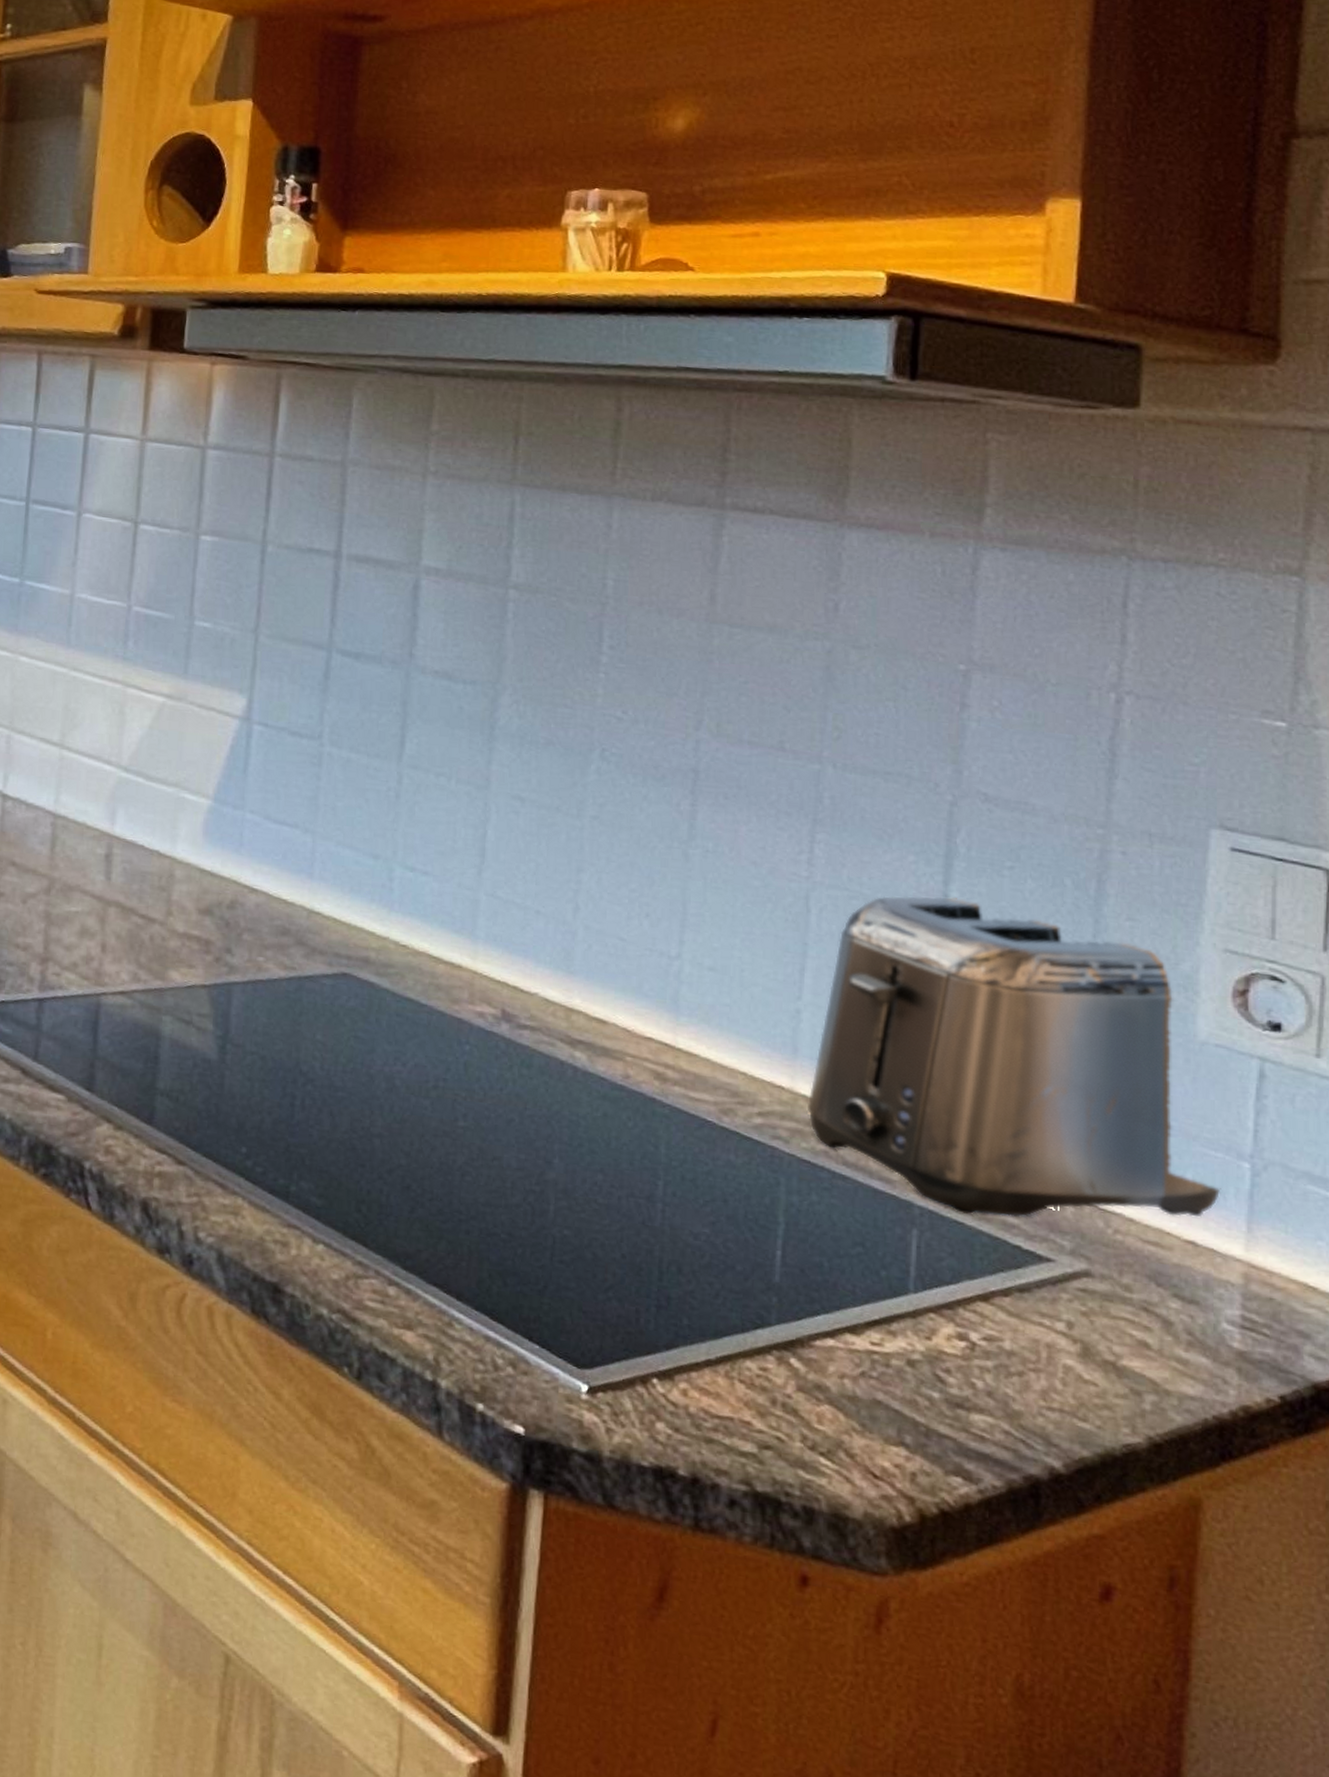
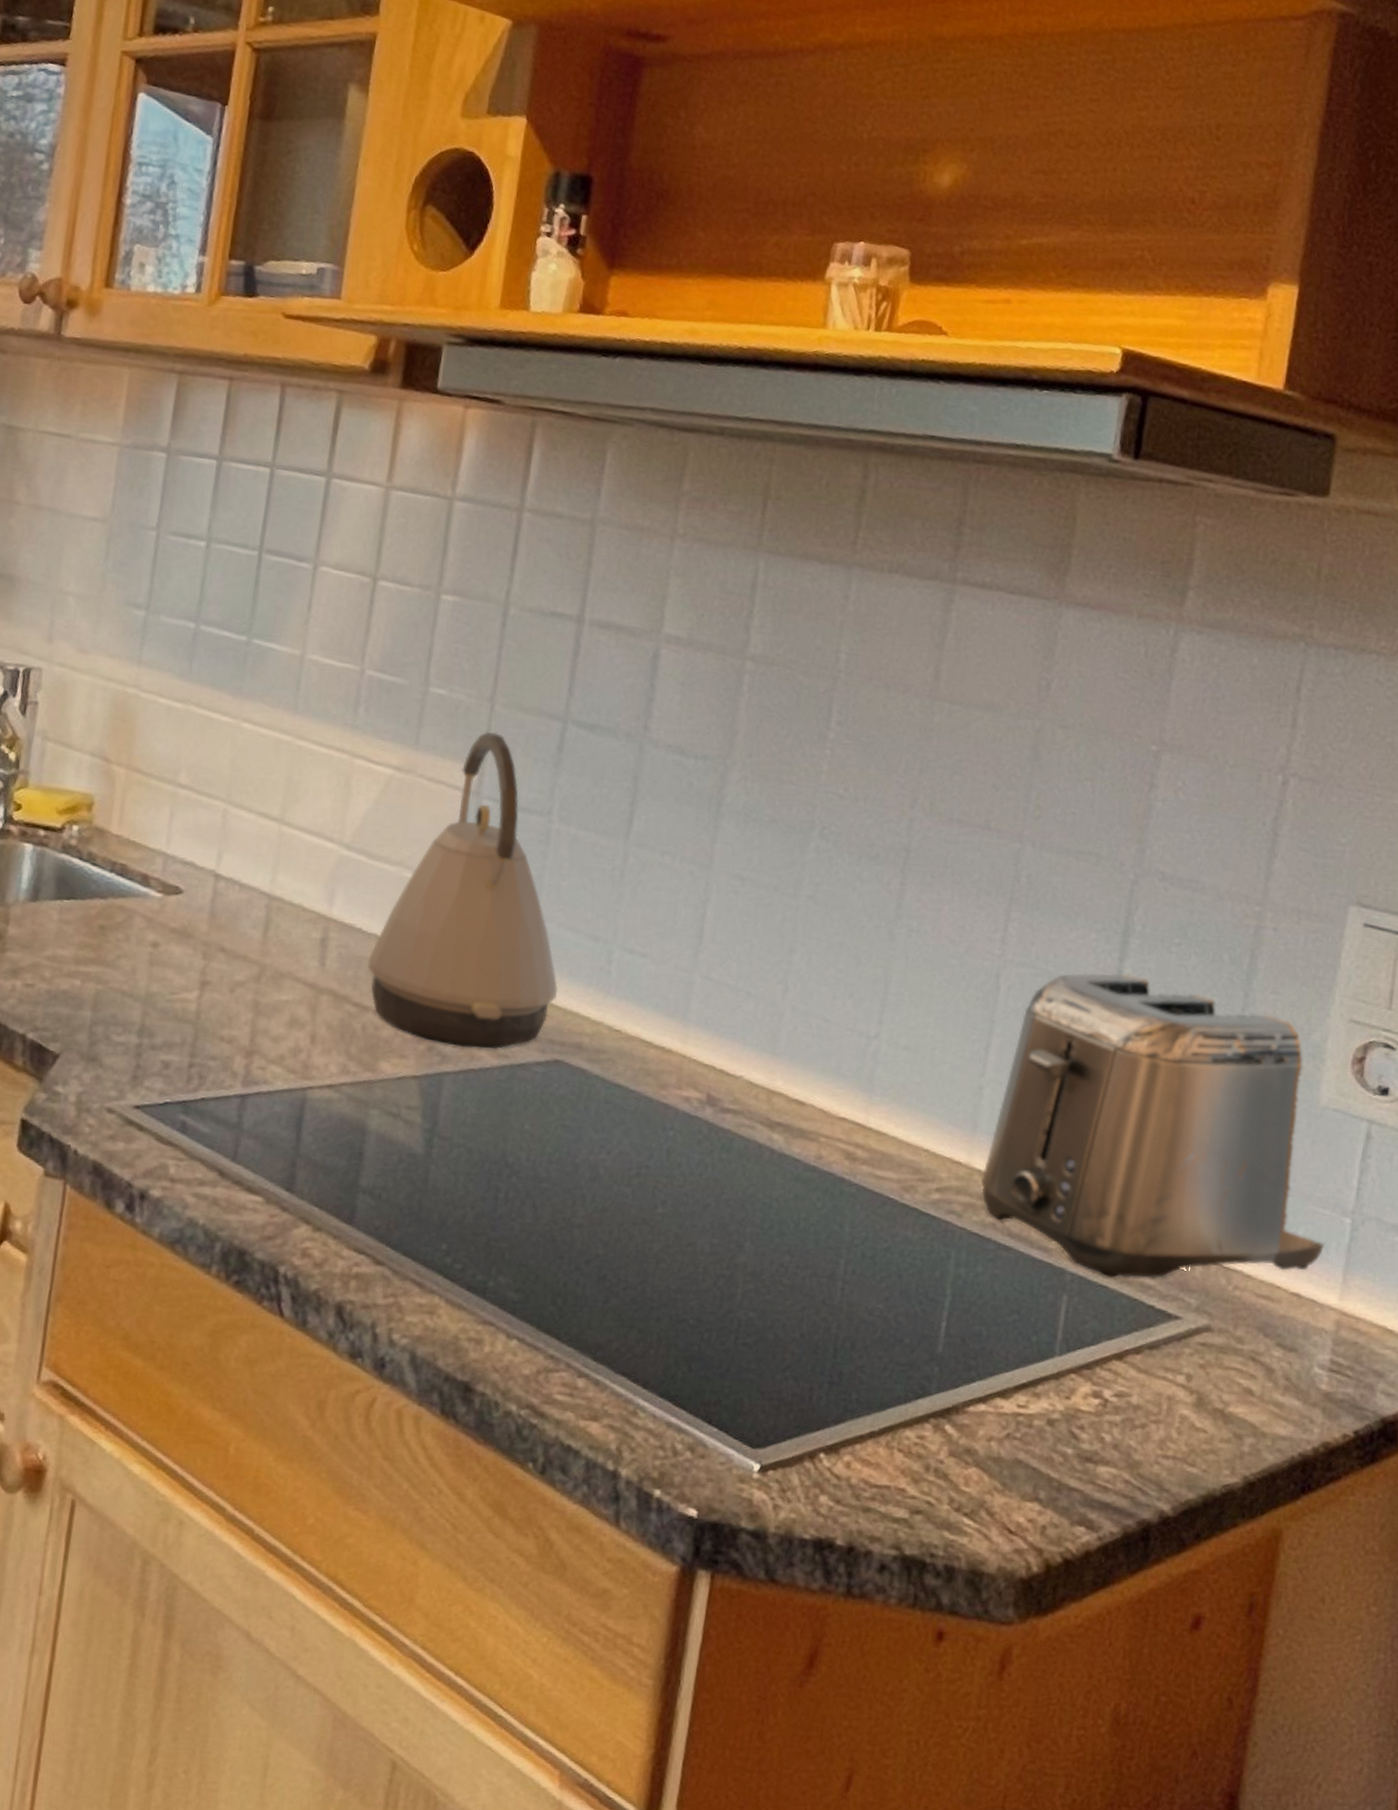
kettle: none [151,660,340,962] -> present [367,731,558,1050]

